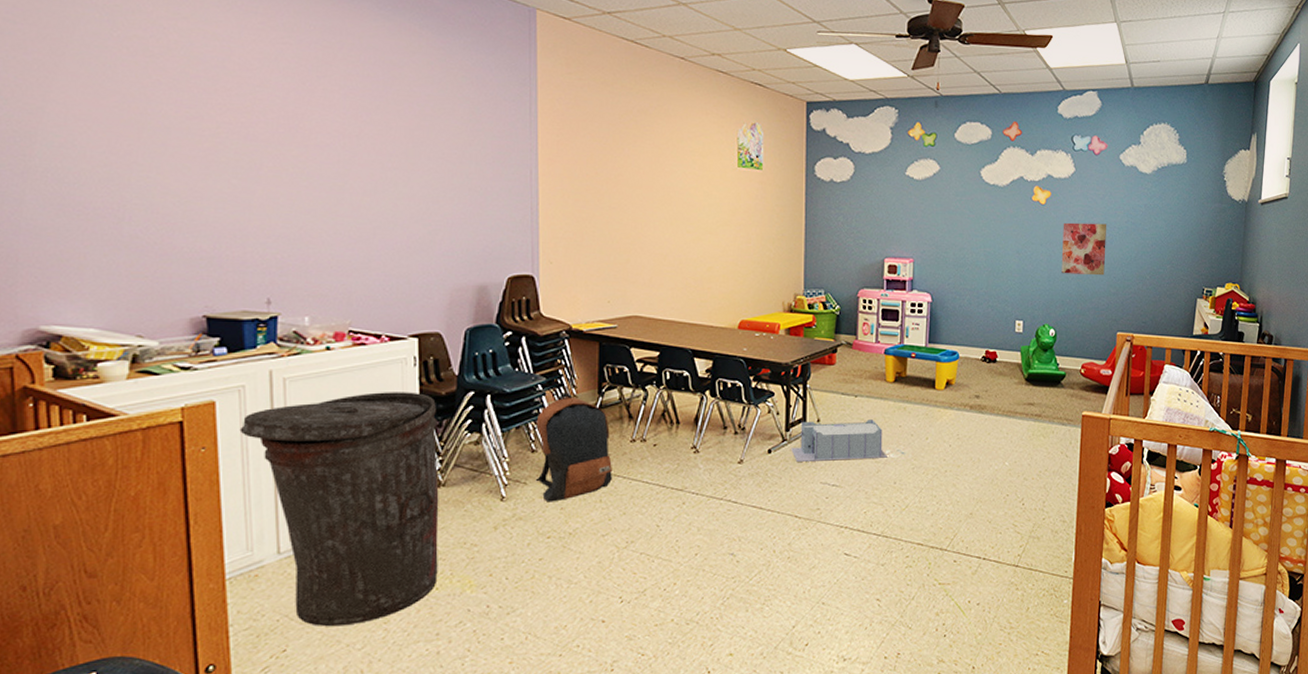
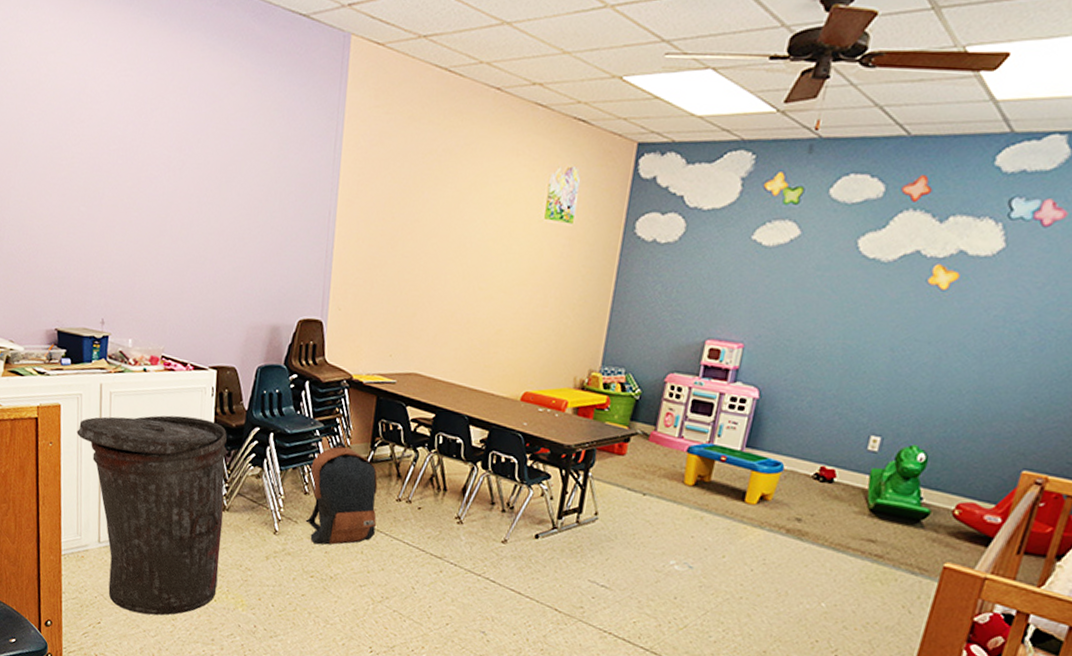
storage bin: present [791,419,887,462] -> none [561,512,671,569]
wall art: present [1061,222,1107,276] -> none [952,316,1041,394]

